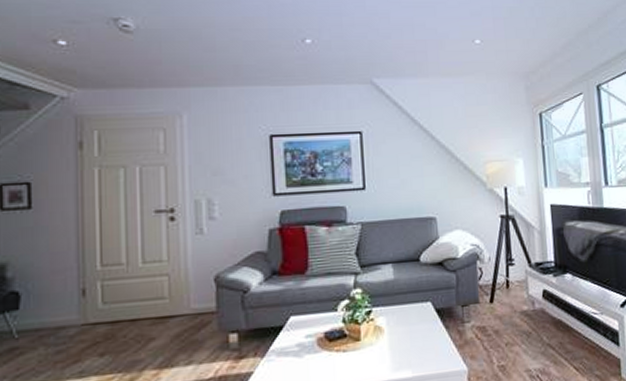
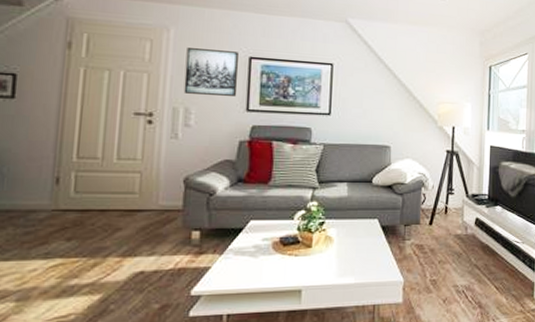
wall art: none [202,131,261,183] -> present [183,48,238,96]

